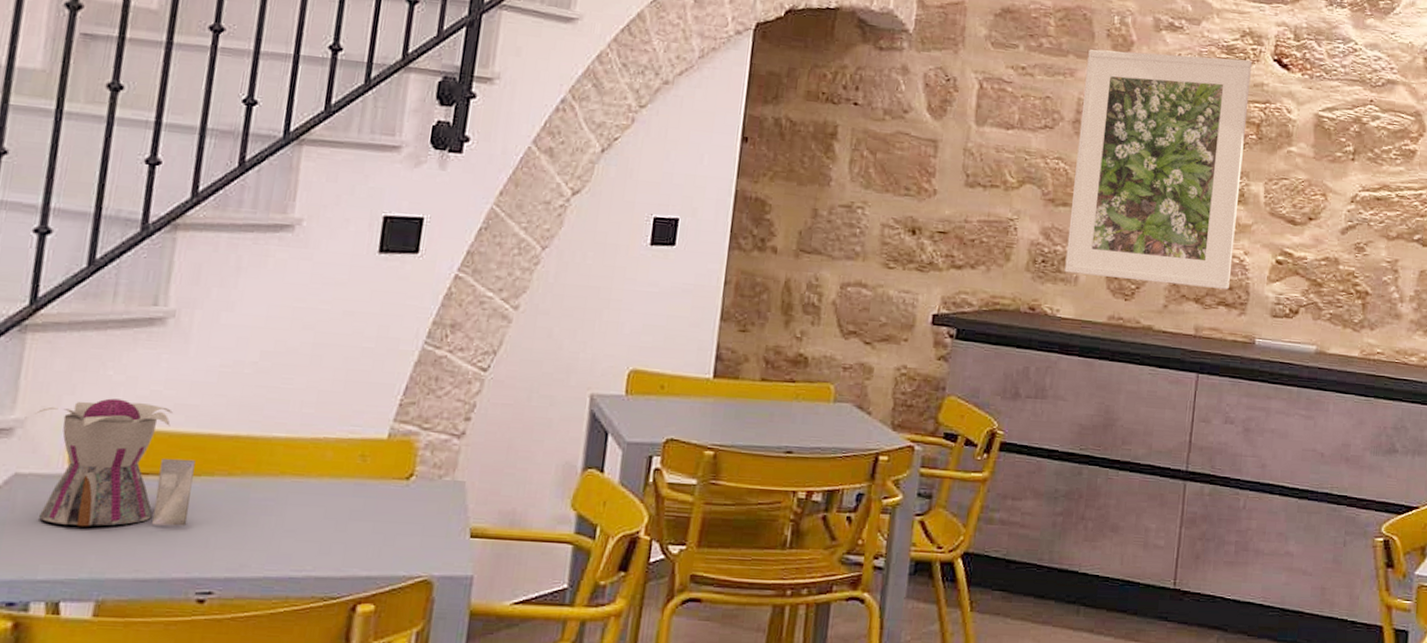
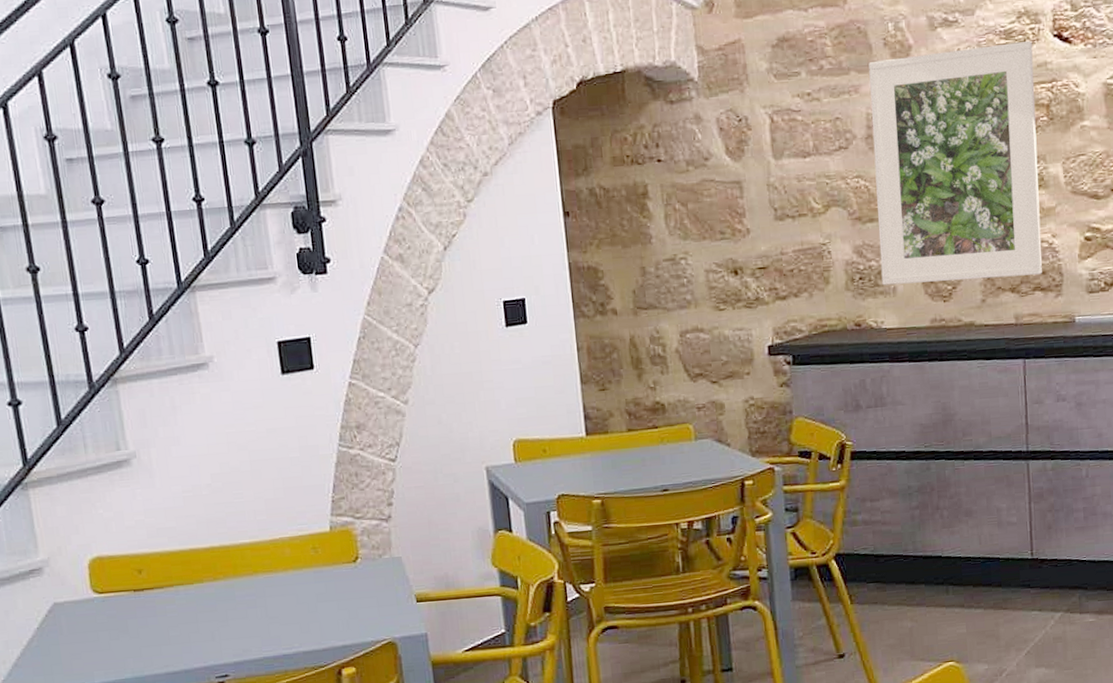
teapot: present [34,398,196,527] -> none [53,531,194,638]

